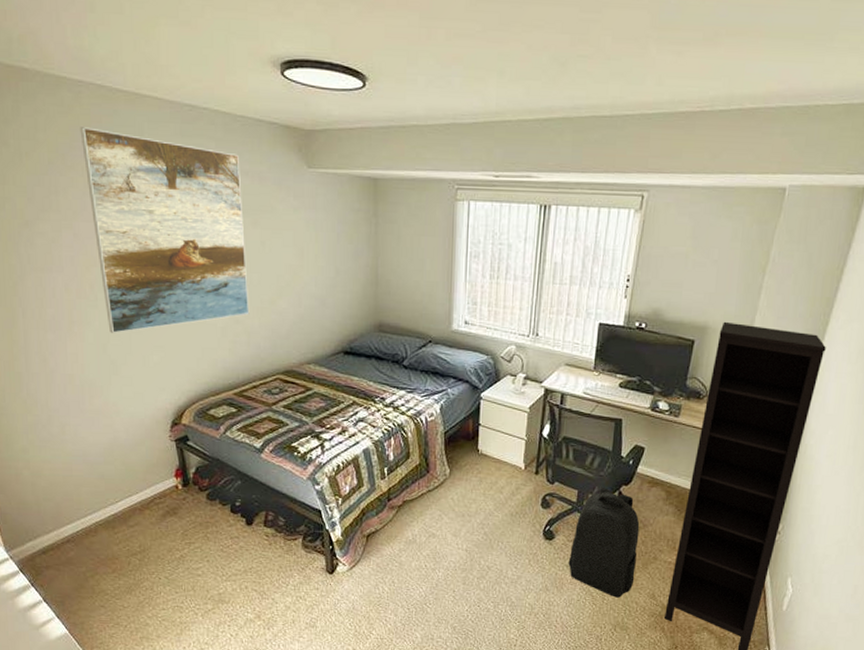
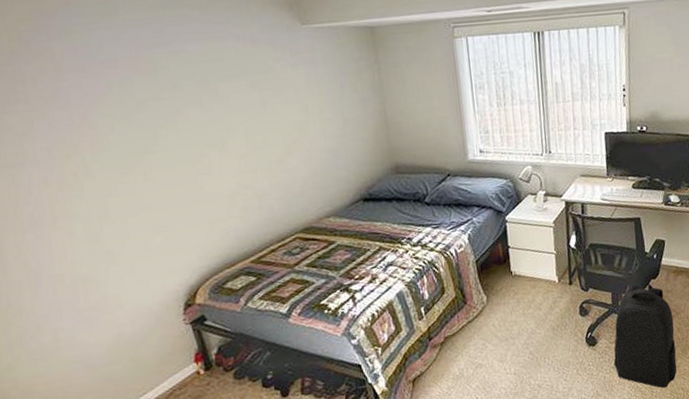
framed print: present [80,127,250,333] -> none [44,11,258,222]

